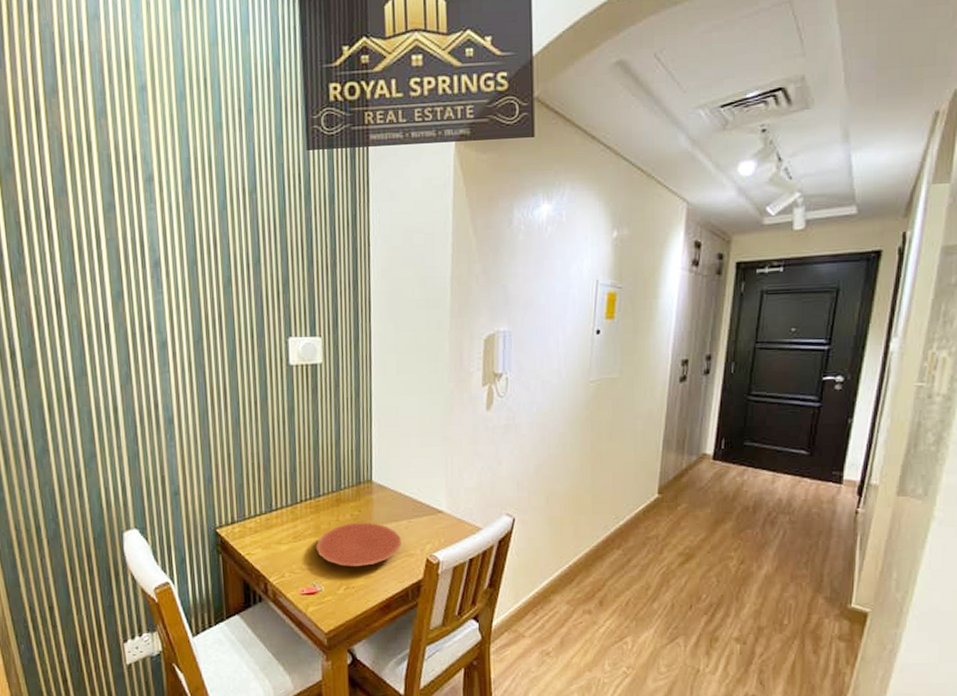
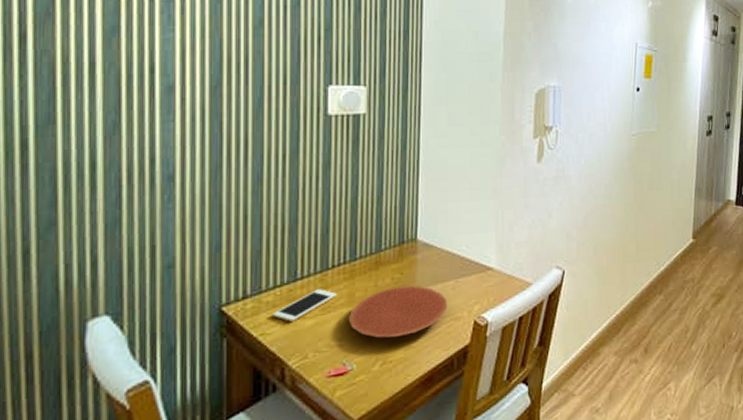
cell phone: none [256,520,306,546] -> present [273,289,337,322]

